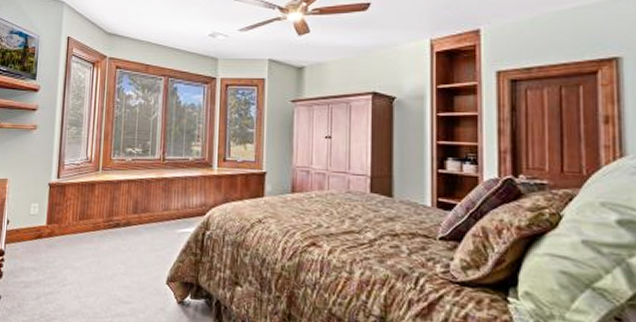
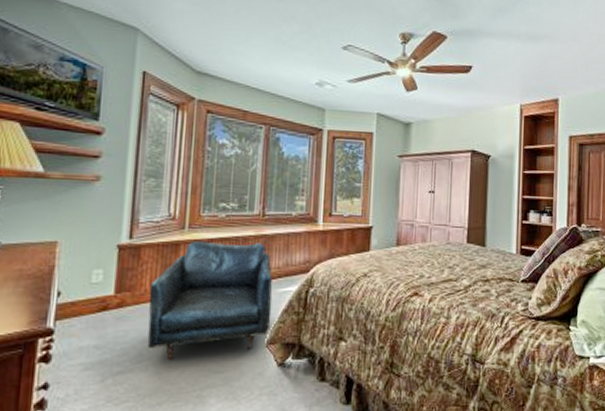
armchair: none [70,182,173,287] -> present [147,241,274,360]

